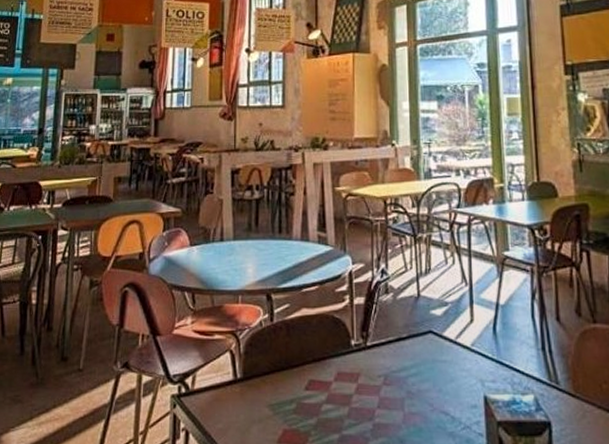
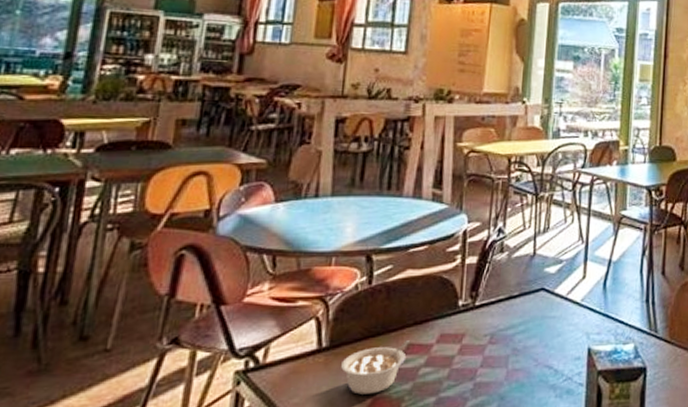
legume: none [254,377,312,426] -> present [341,340,411,395]

